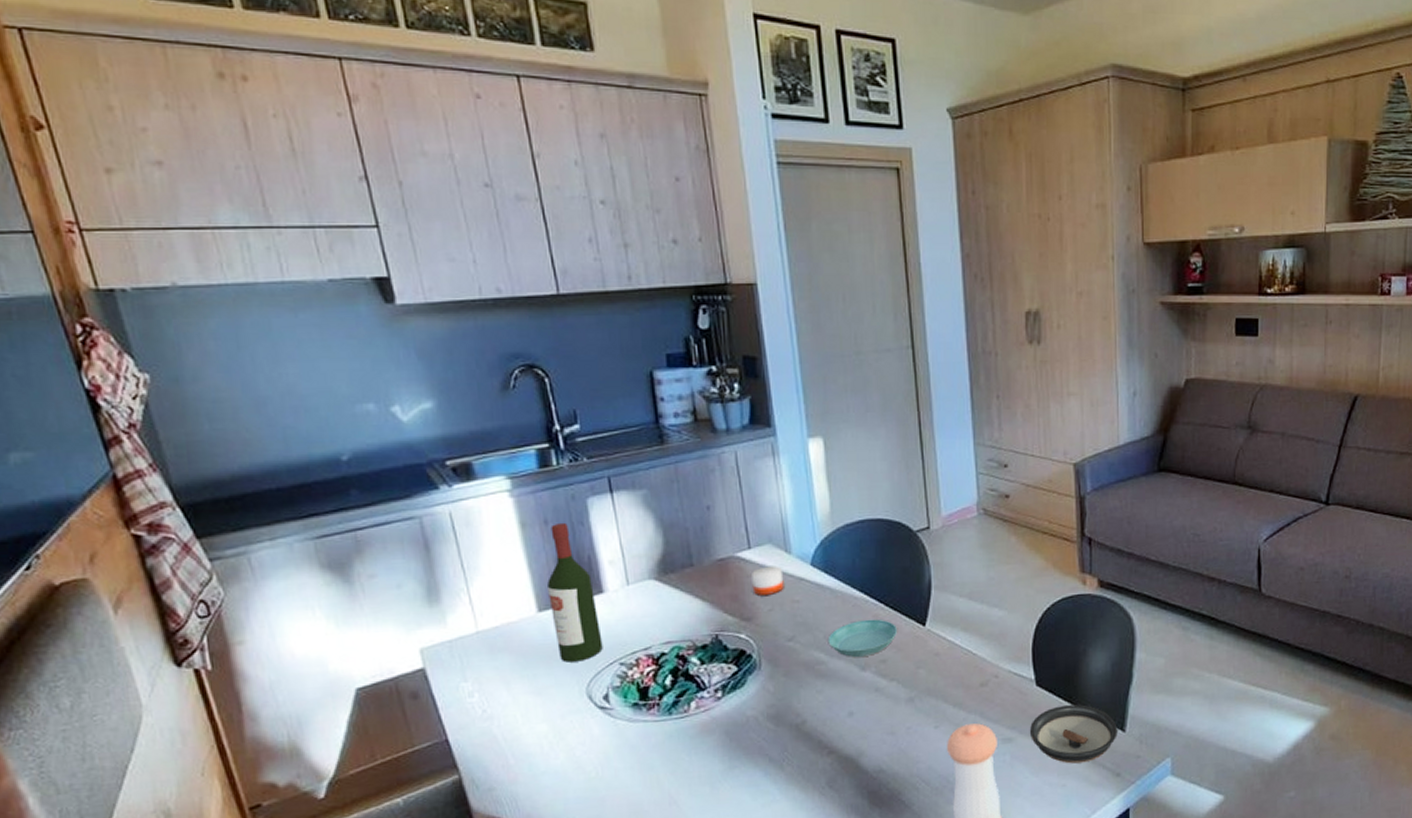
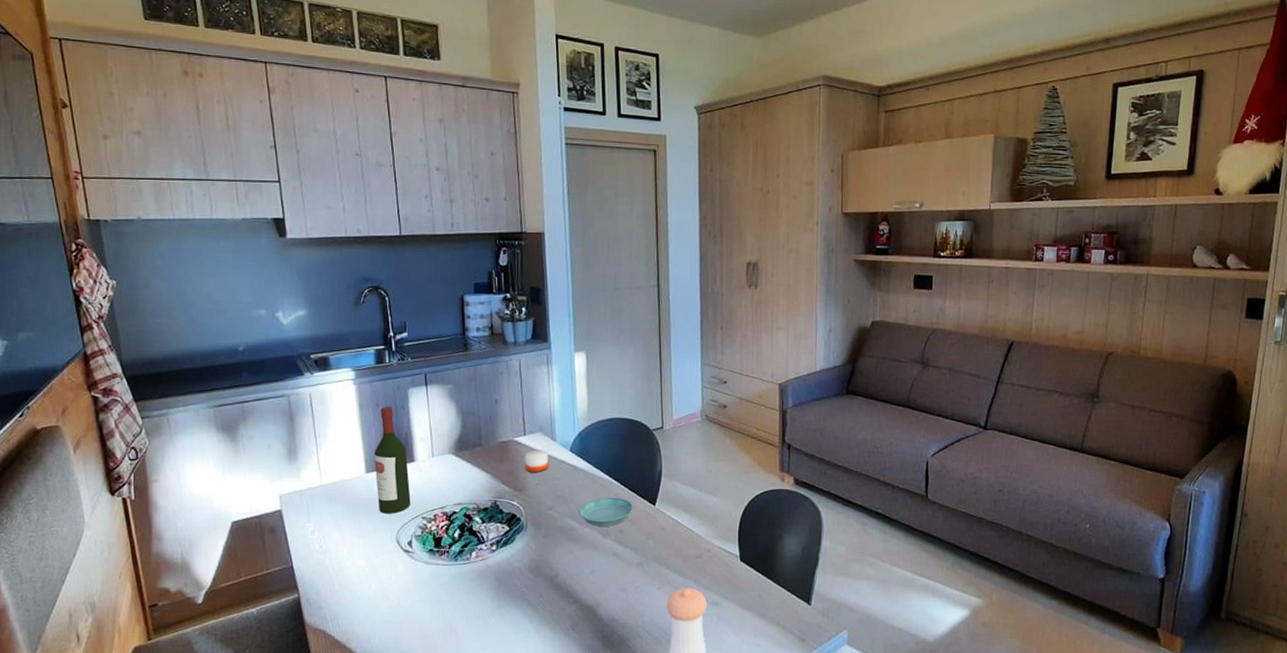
saucer: present [1029,704,1118,764] -> none [733,579,805,628]

